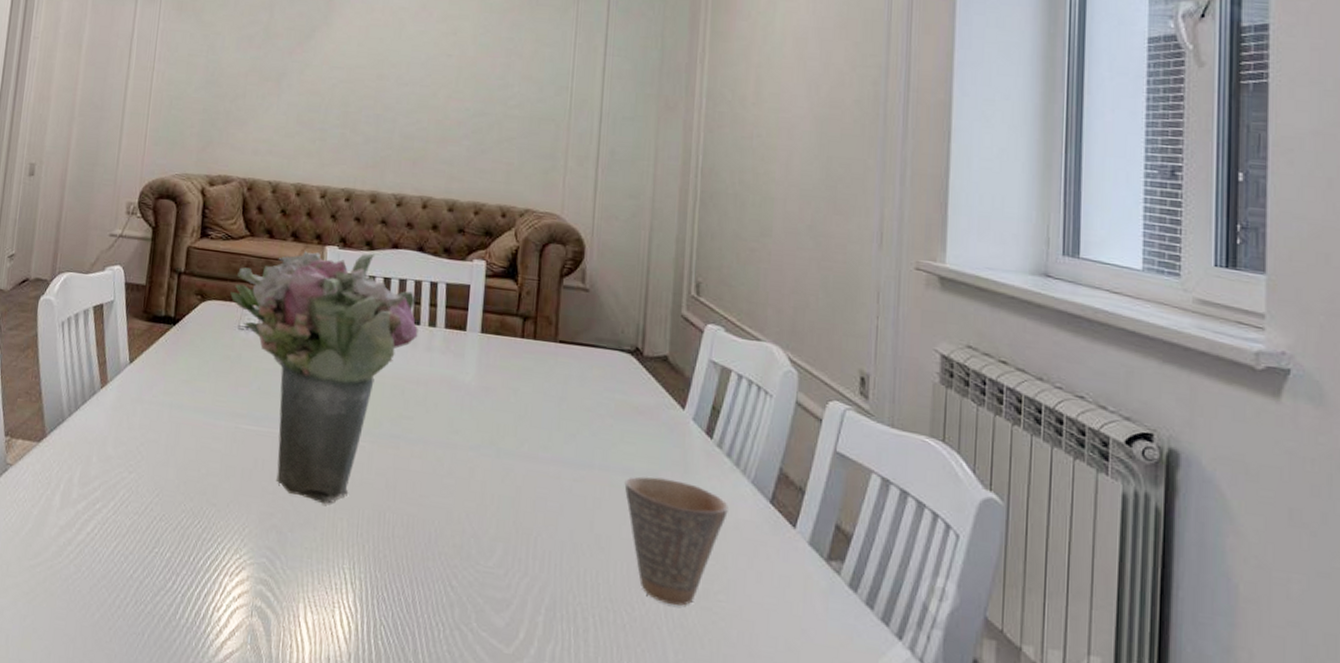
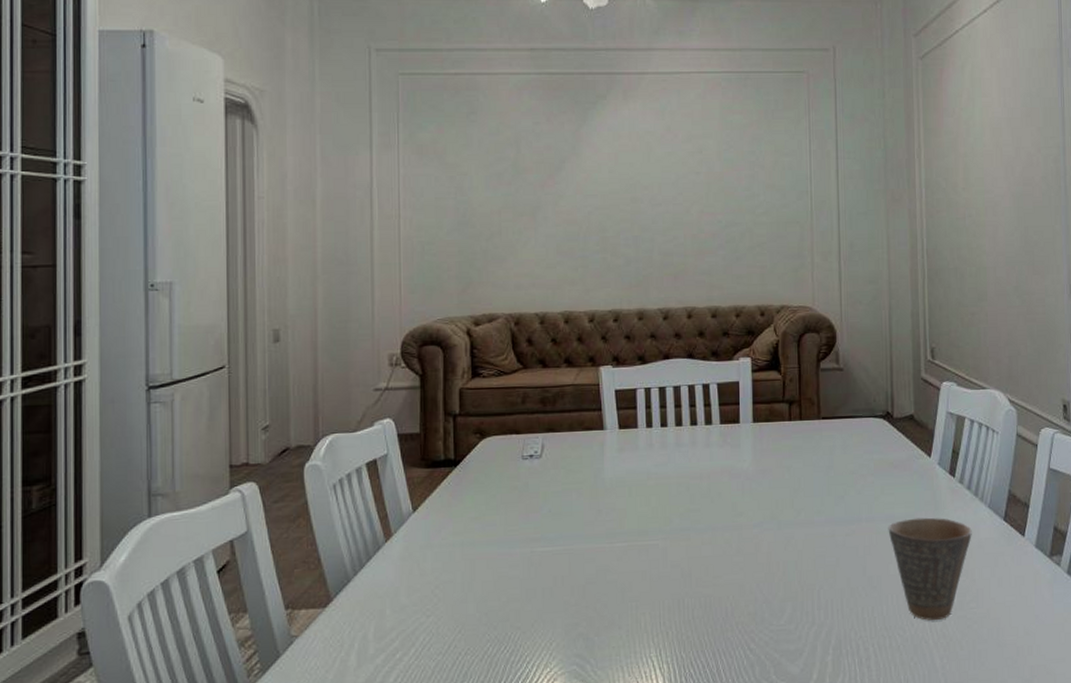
flower bouquet: present [230,251,418,505] -> none [510,367,696,605]

